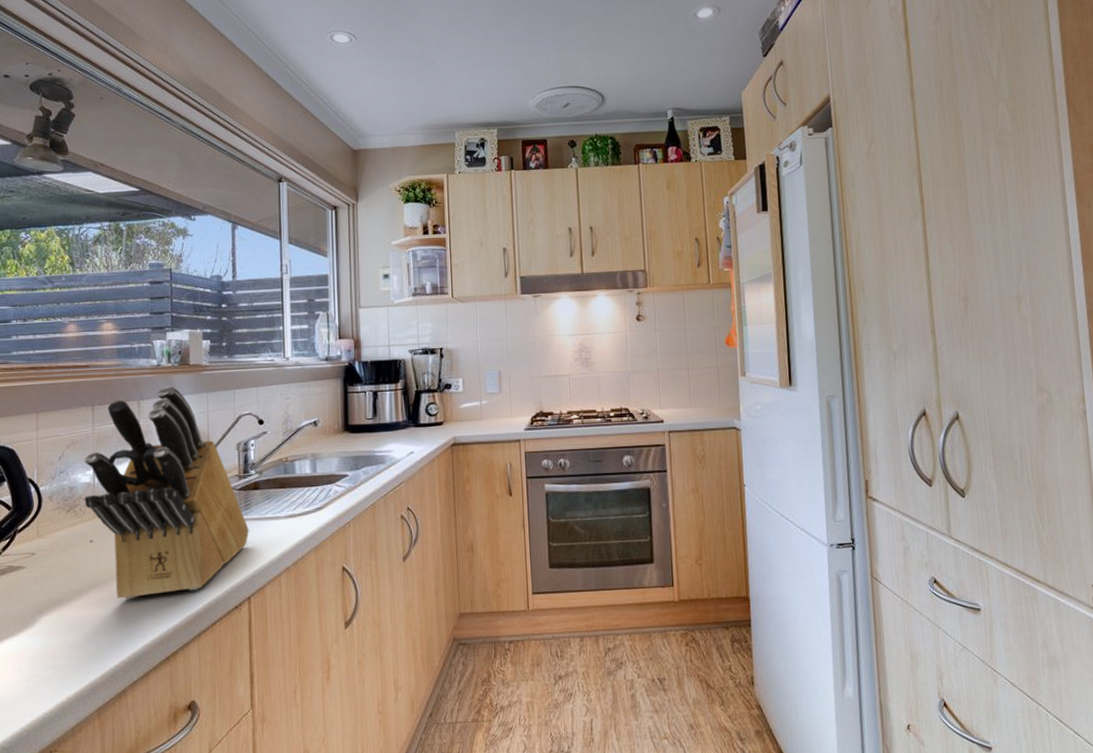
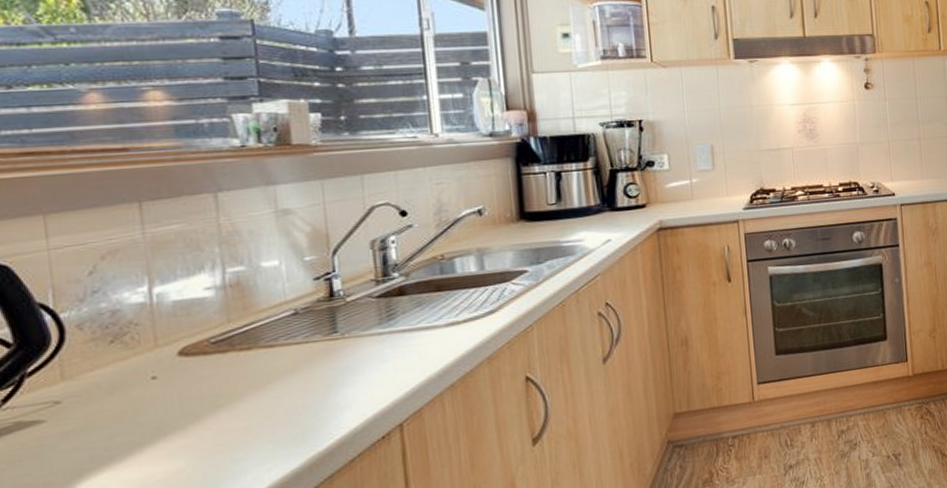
knife block: present [84,385,249,600] -> none [131,171,395,446]

